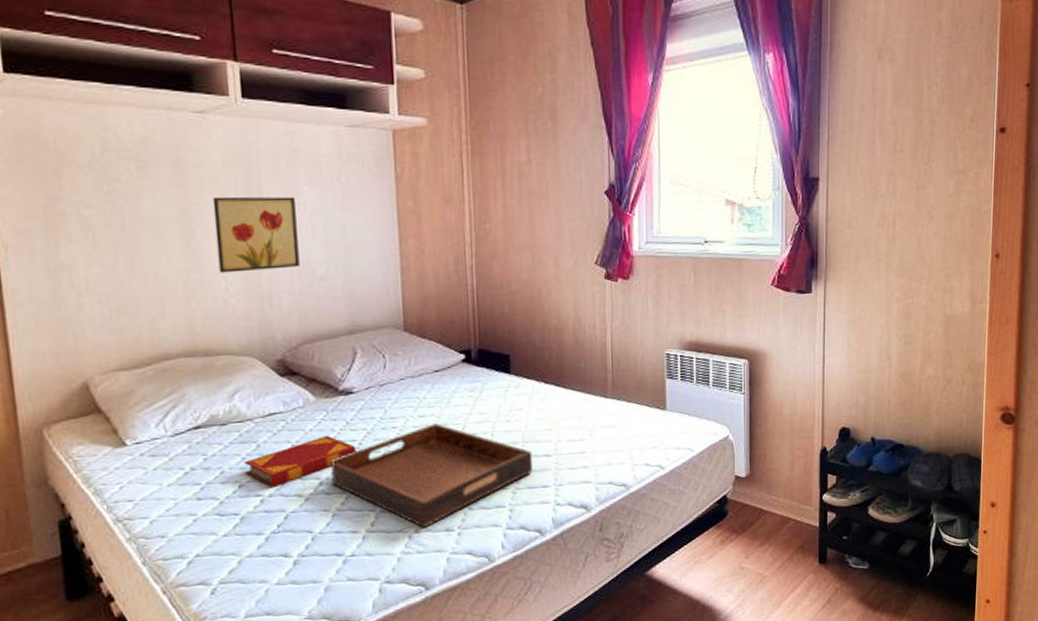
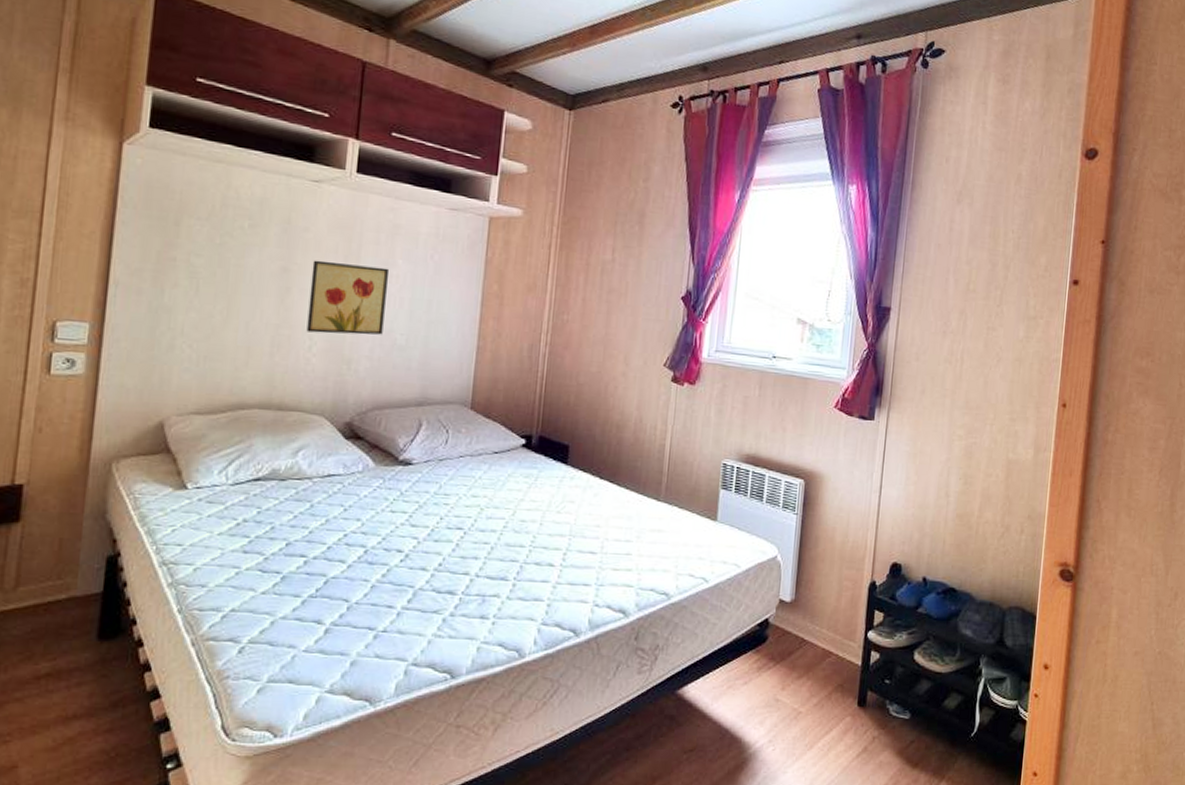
hardback book: present [244,435,356,488] -> none [295,503,406,551]
serving tray: present [331,423,533,528] -> none [377,505,578,612]

